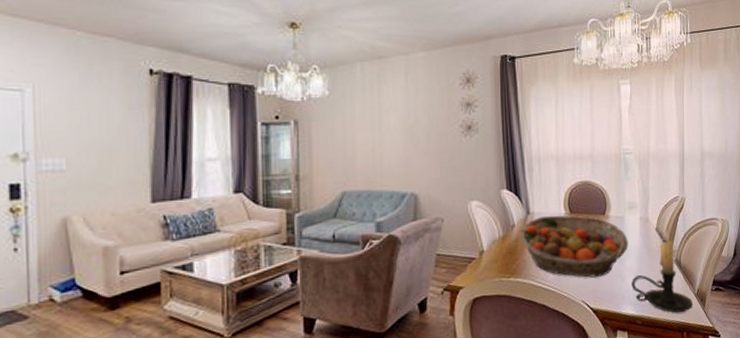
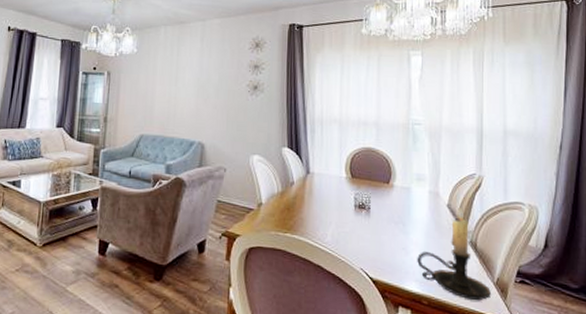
fruit basket: present [519,215,628,278] -> none [298,177,415,247]

